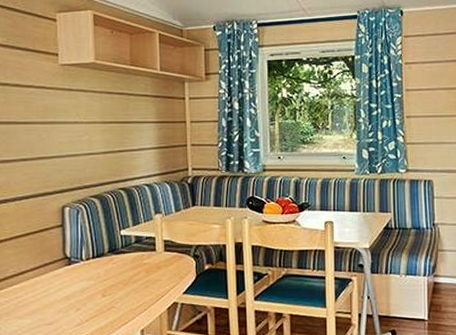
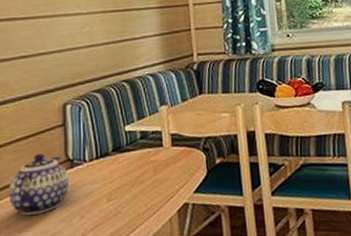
teapot: none [8,250,67,304] -> present [8,154,70,215]

